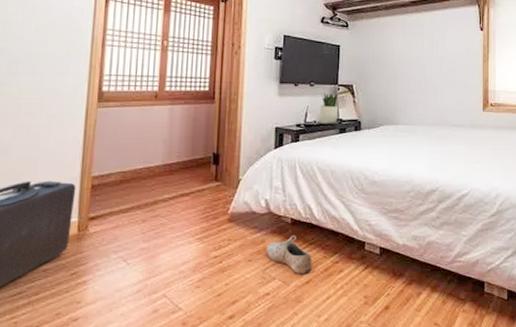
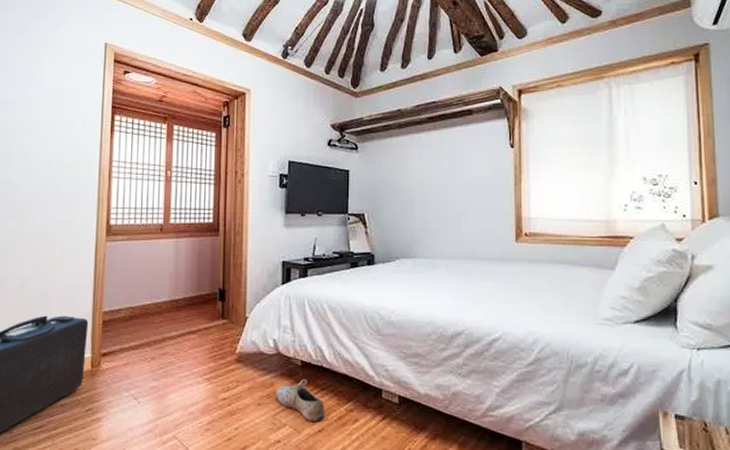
planter: present [317,92,339,126] -> none [326,223,349,260]

